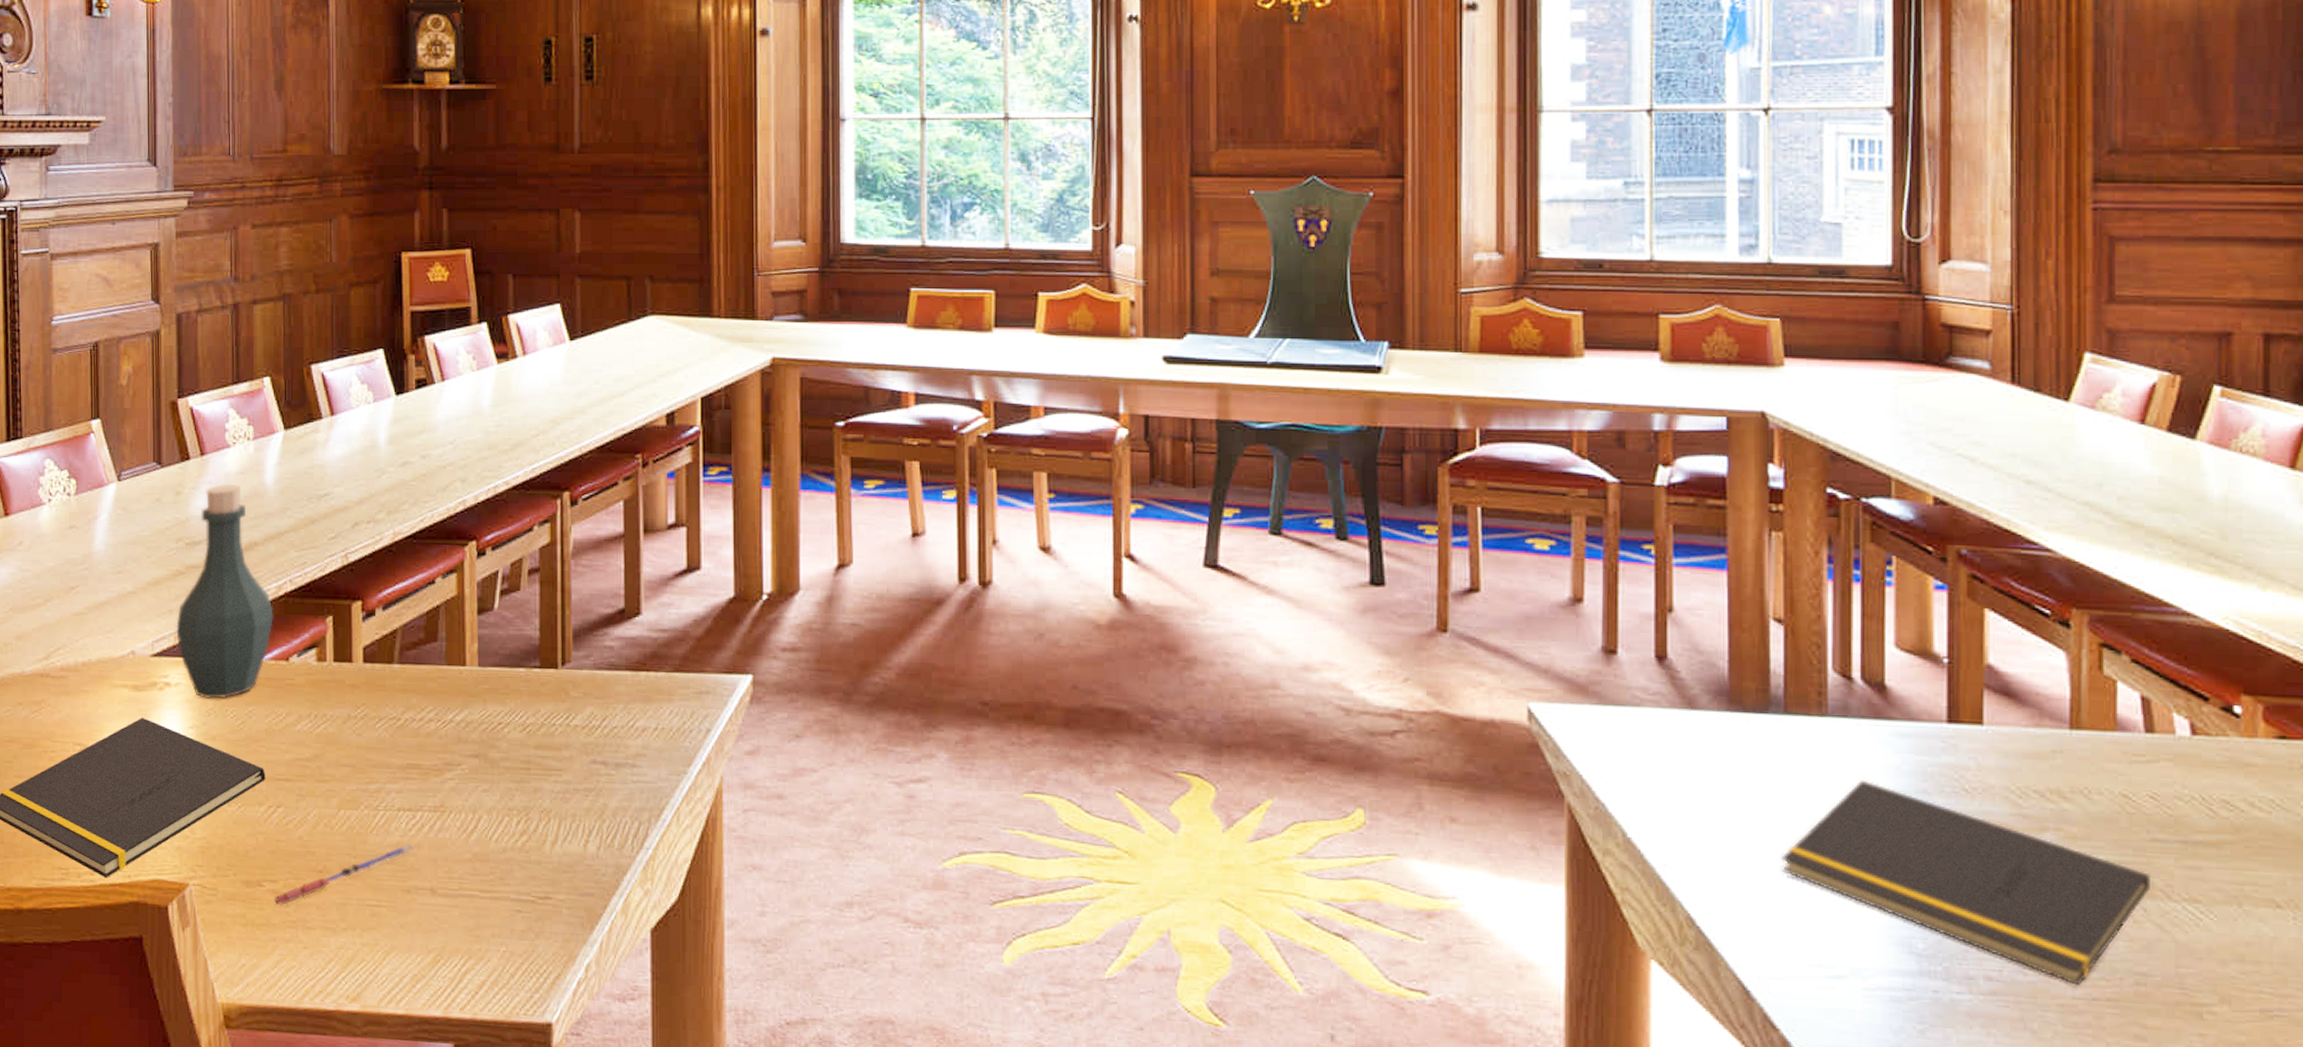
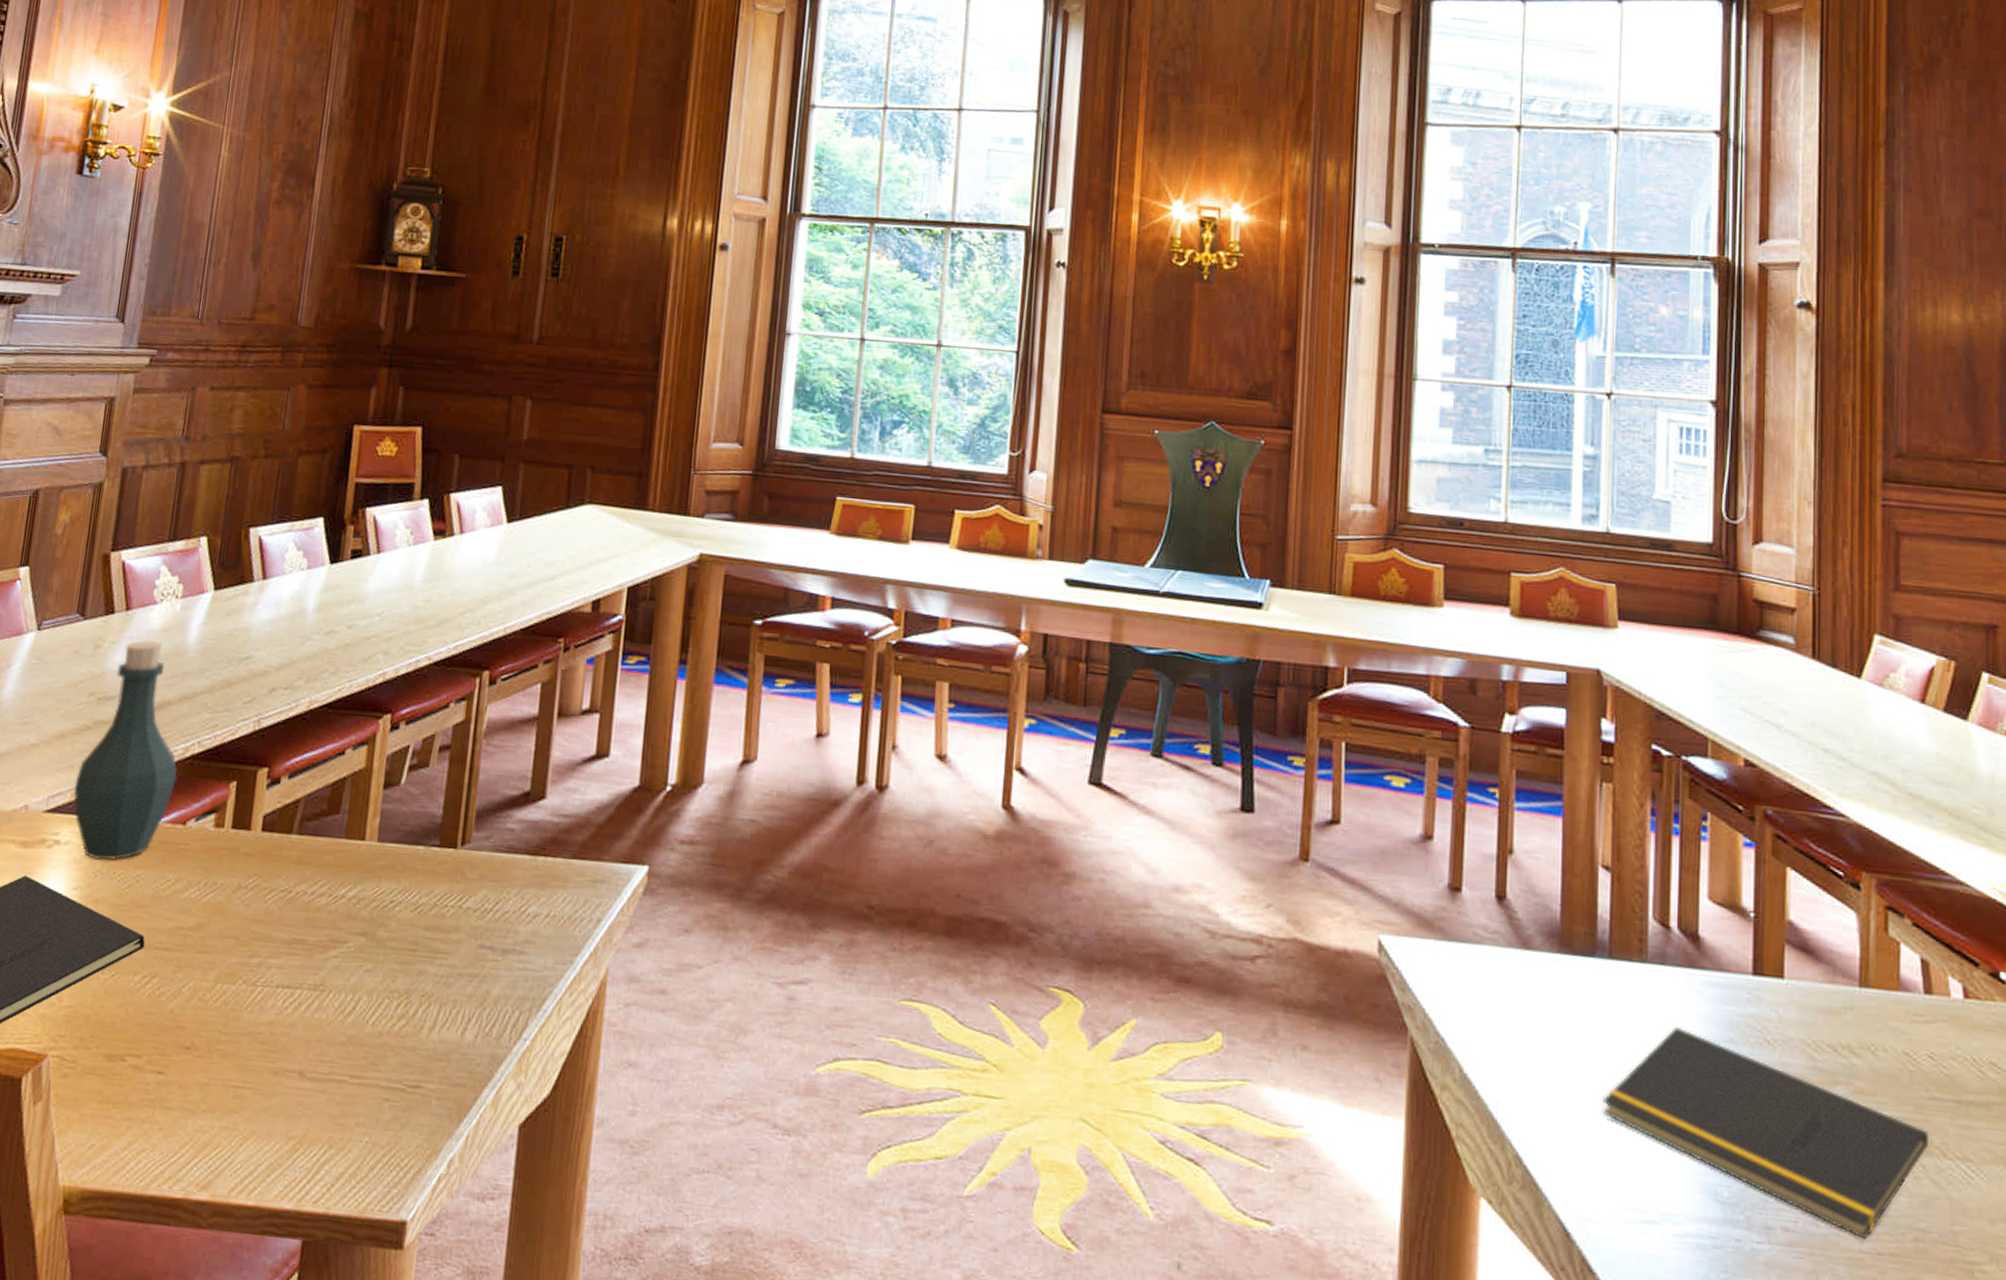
pen: present [274,844,415,906] -> none [134,1023,288,1084]

